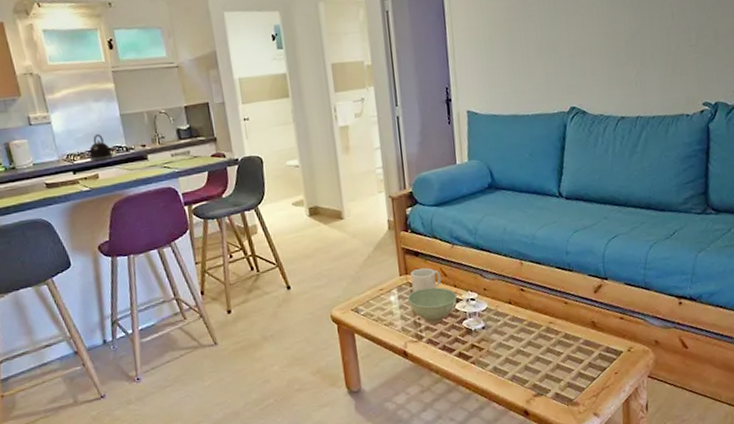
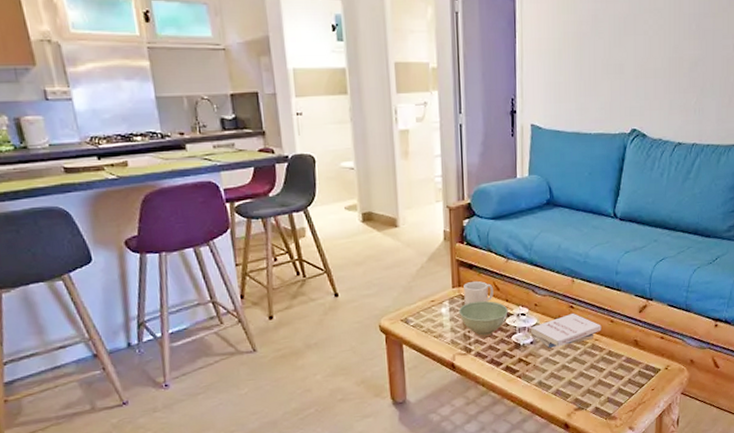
kettle: present [89,133,113,162] -> none [117,116,145,147]
books: none [481,295,556,332] -> present [530,312,602,348]

